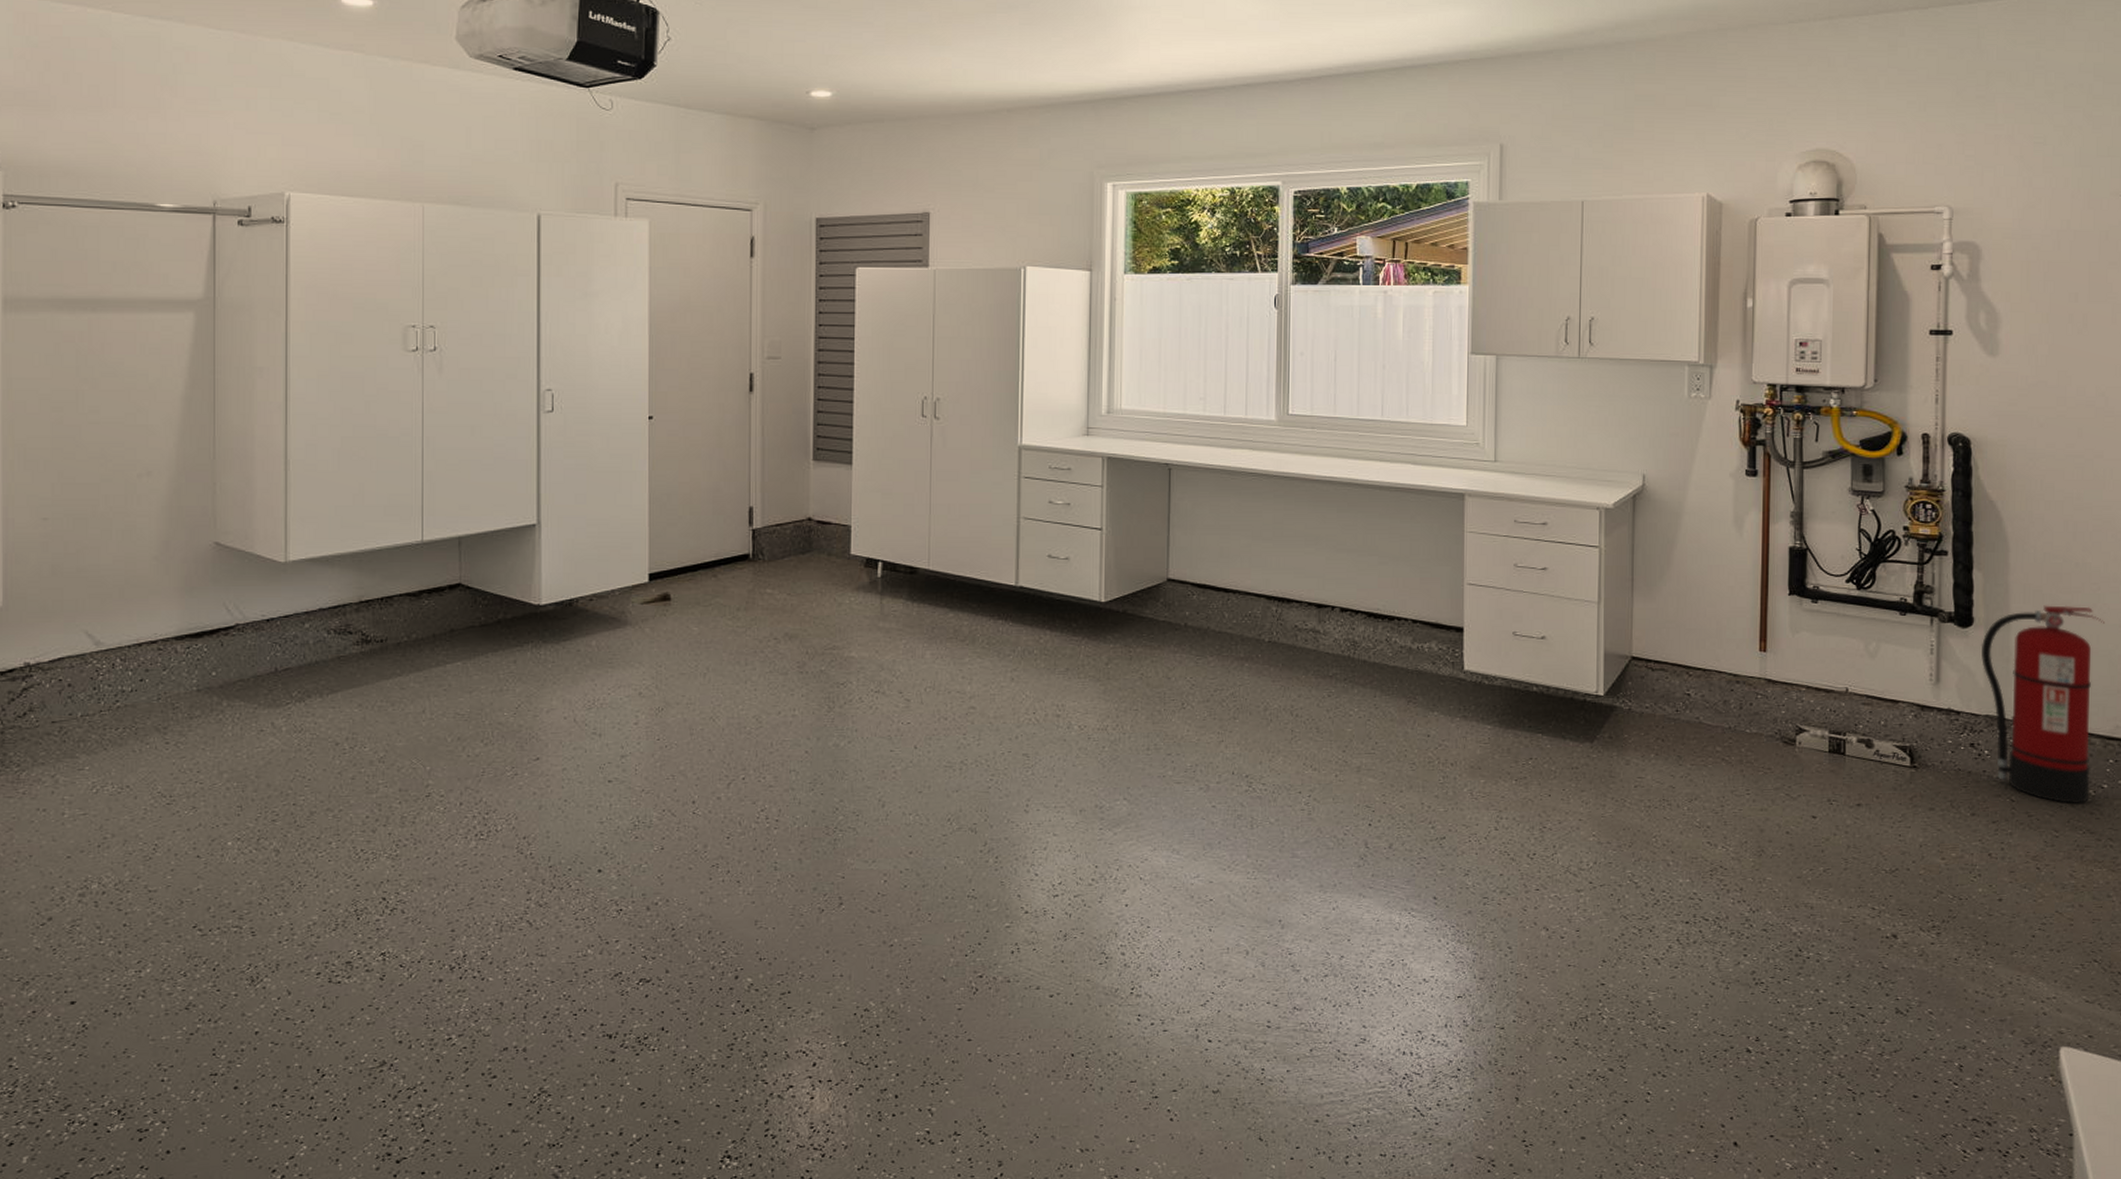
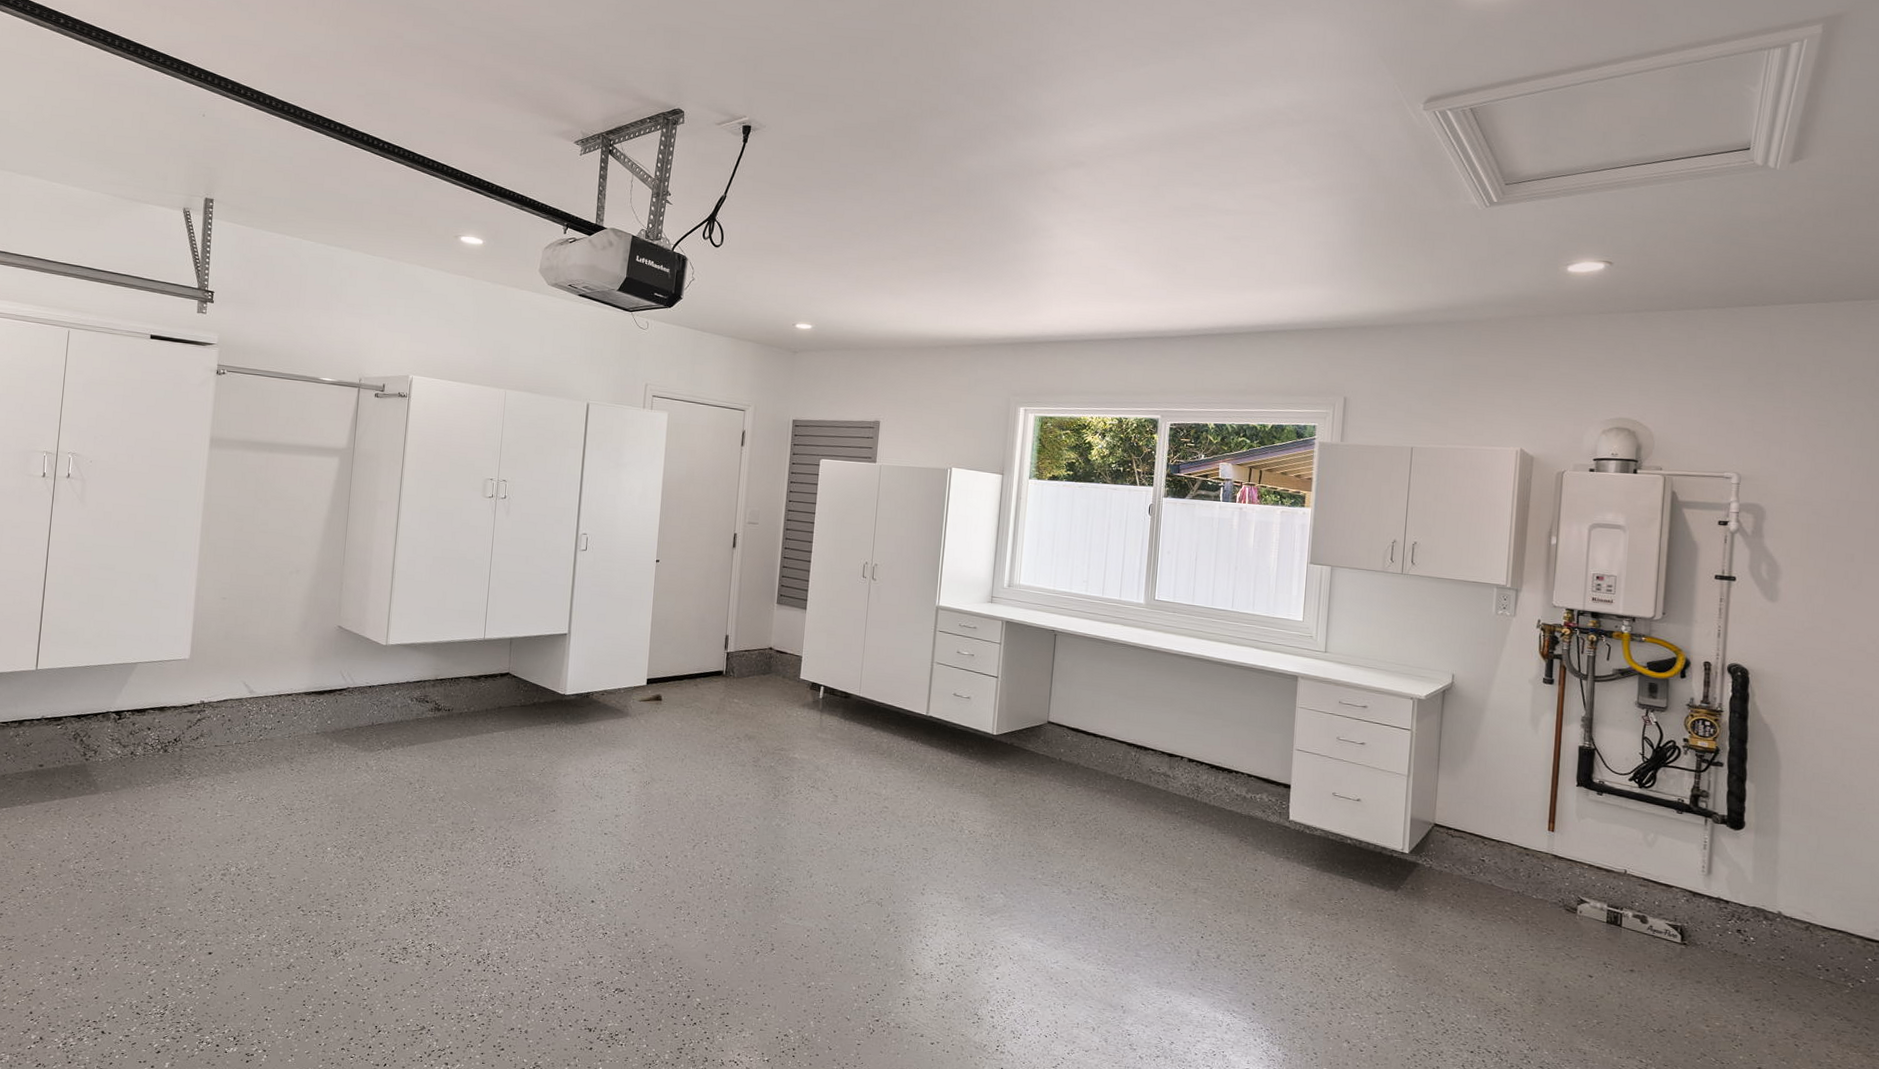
fire extinguisher: present [1981,605,2104,803] -> none [1750,818,1868,993]

